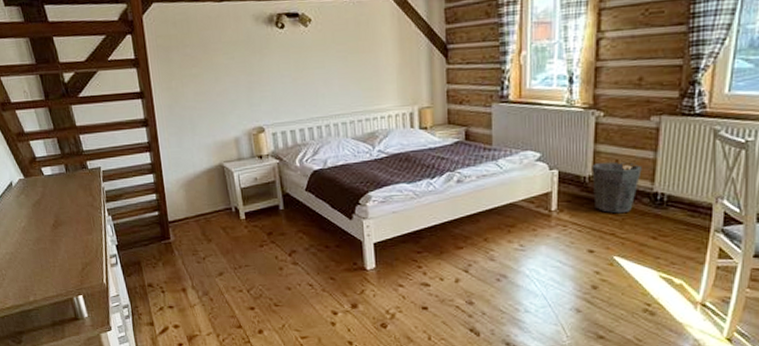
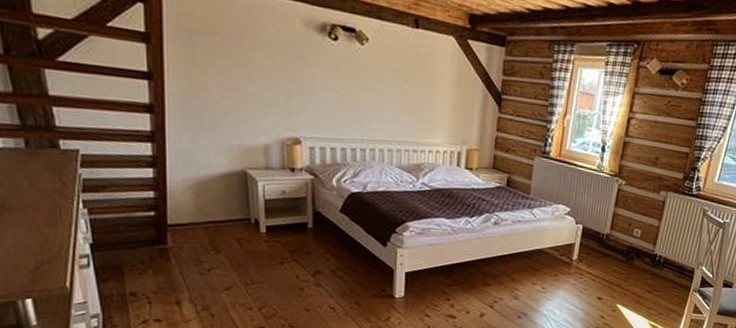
waste bin: present [592,161,642,214] -> none [608,223,648,269]

